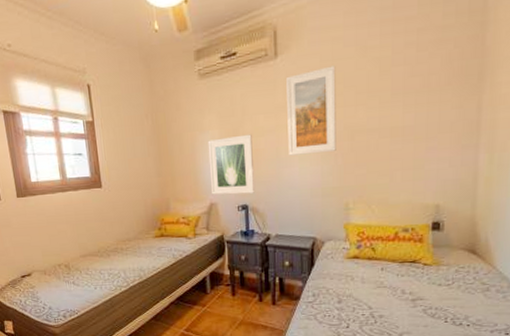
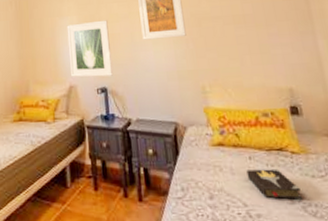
hardback book: none [376,278,426,304] -> present [246,168,304,200]

